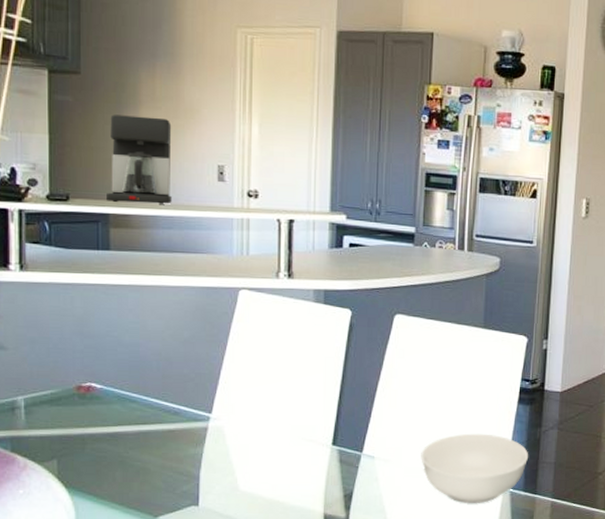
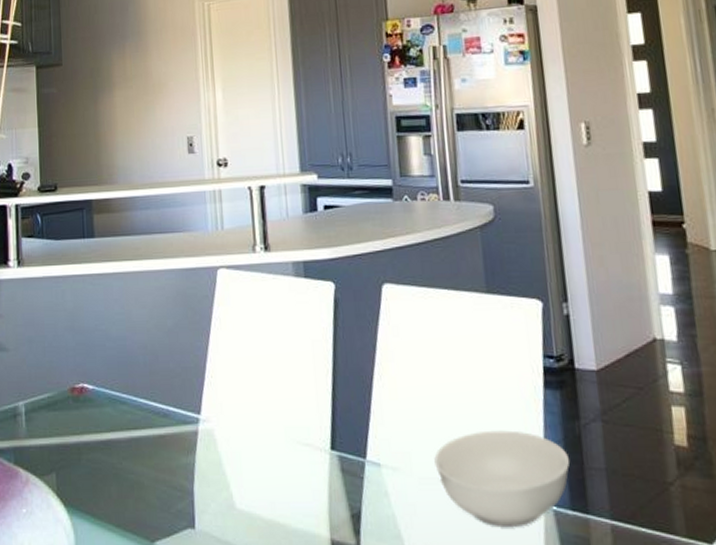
coffee maker: present [107,114,172,204] -> none [89,97,147,188]

